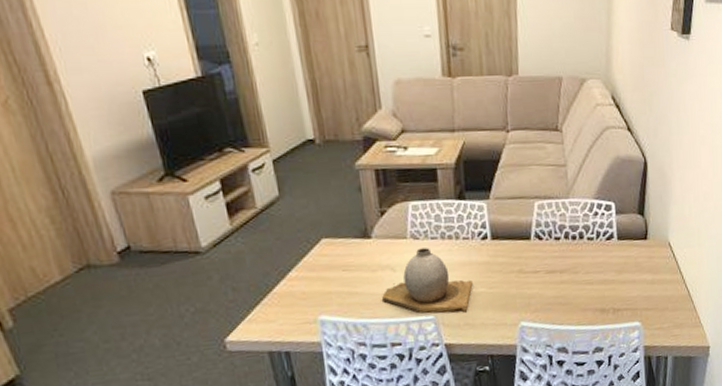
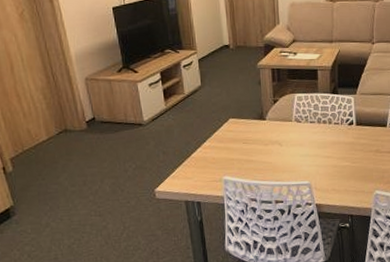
vase: present [382,248,473,313] -> none [271,129,340,180]

